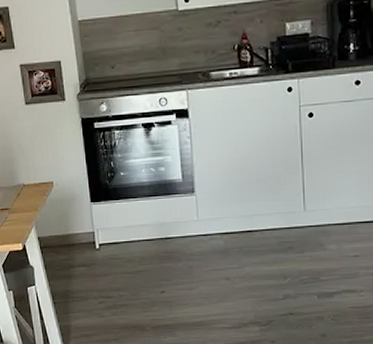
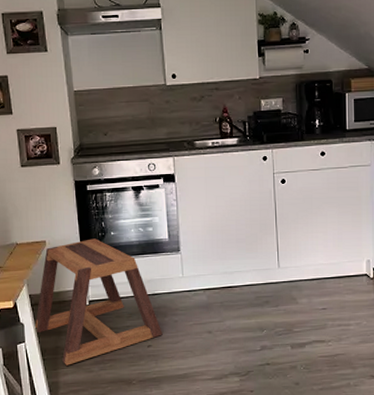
stool: none [44,179,177,310] -> present [34,238,163,366]

